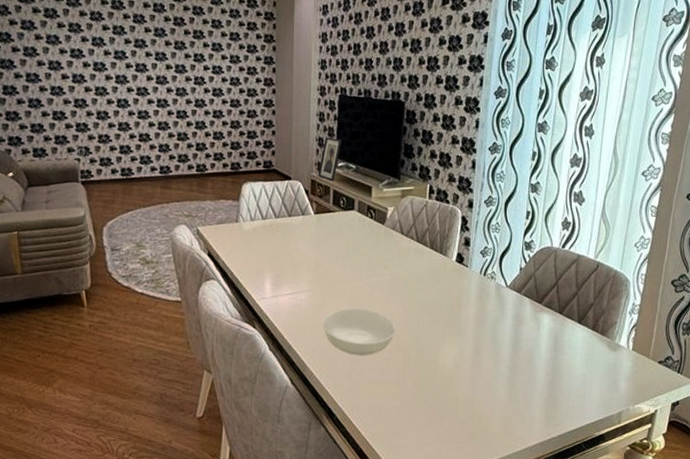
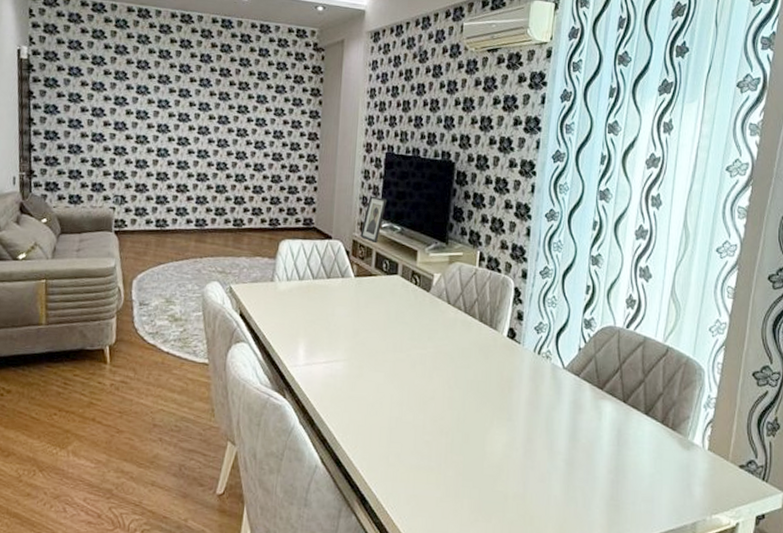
bowl: present [323,308,396,355] -> none [359,382,439,437]

